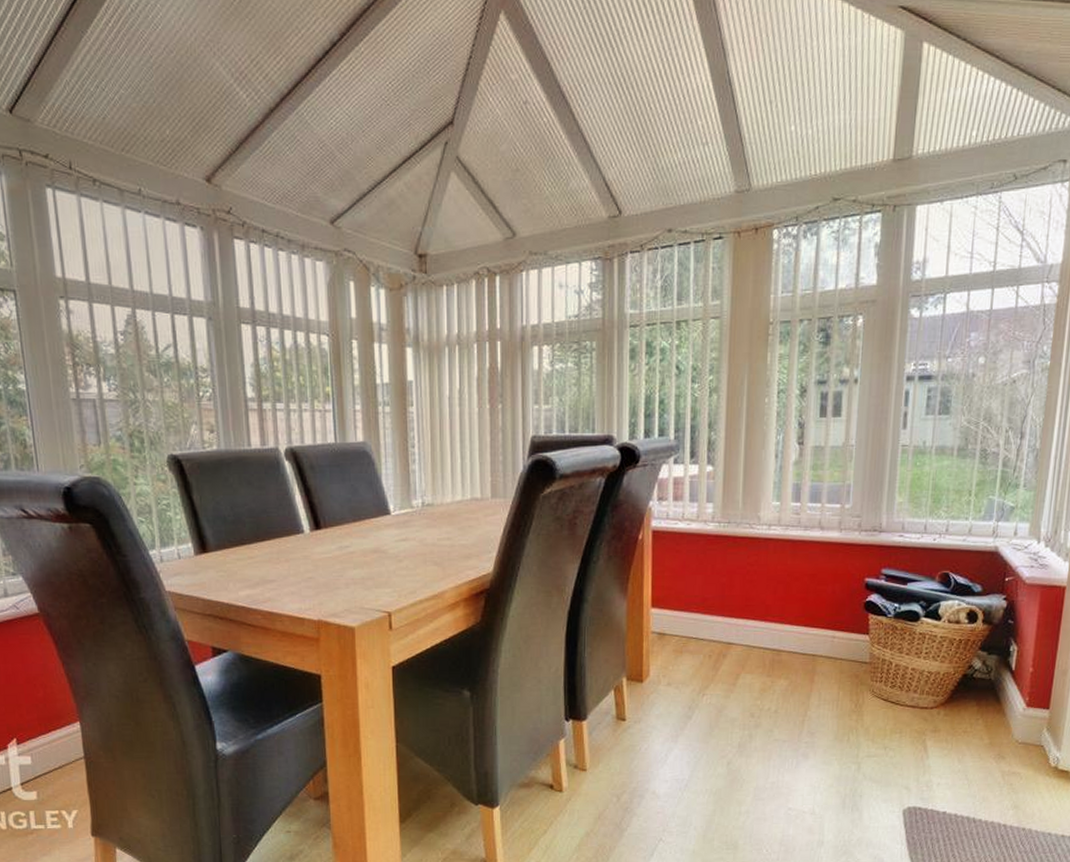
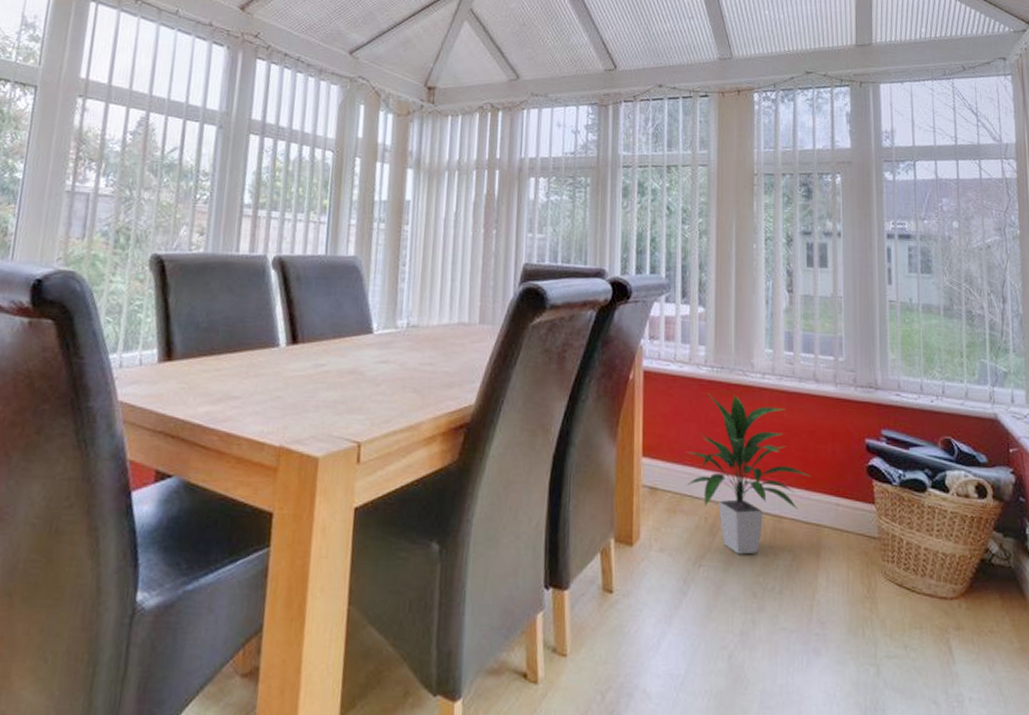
indoor plant: none [692,546,810,684] -> present [686,393,811,555]

